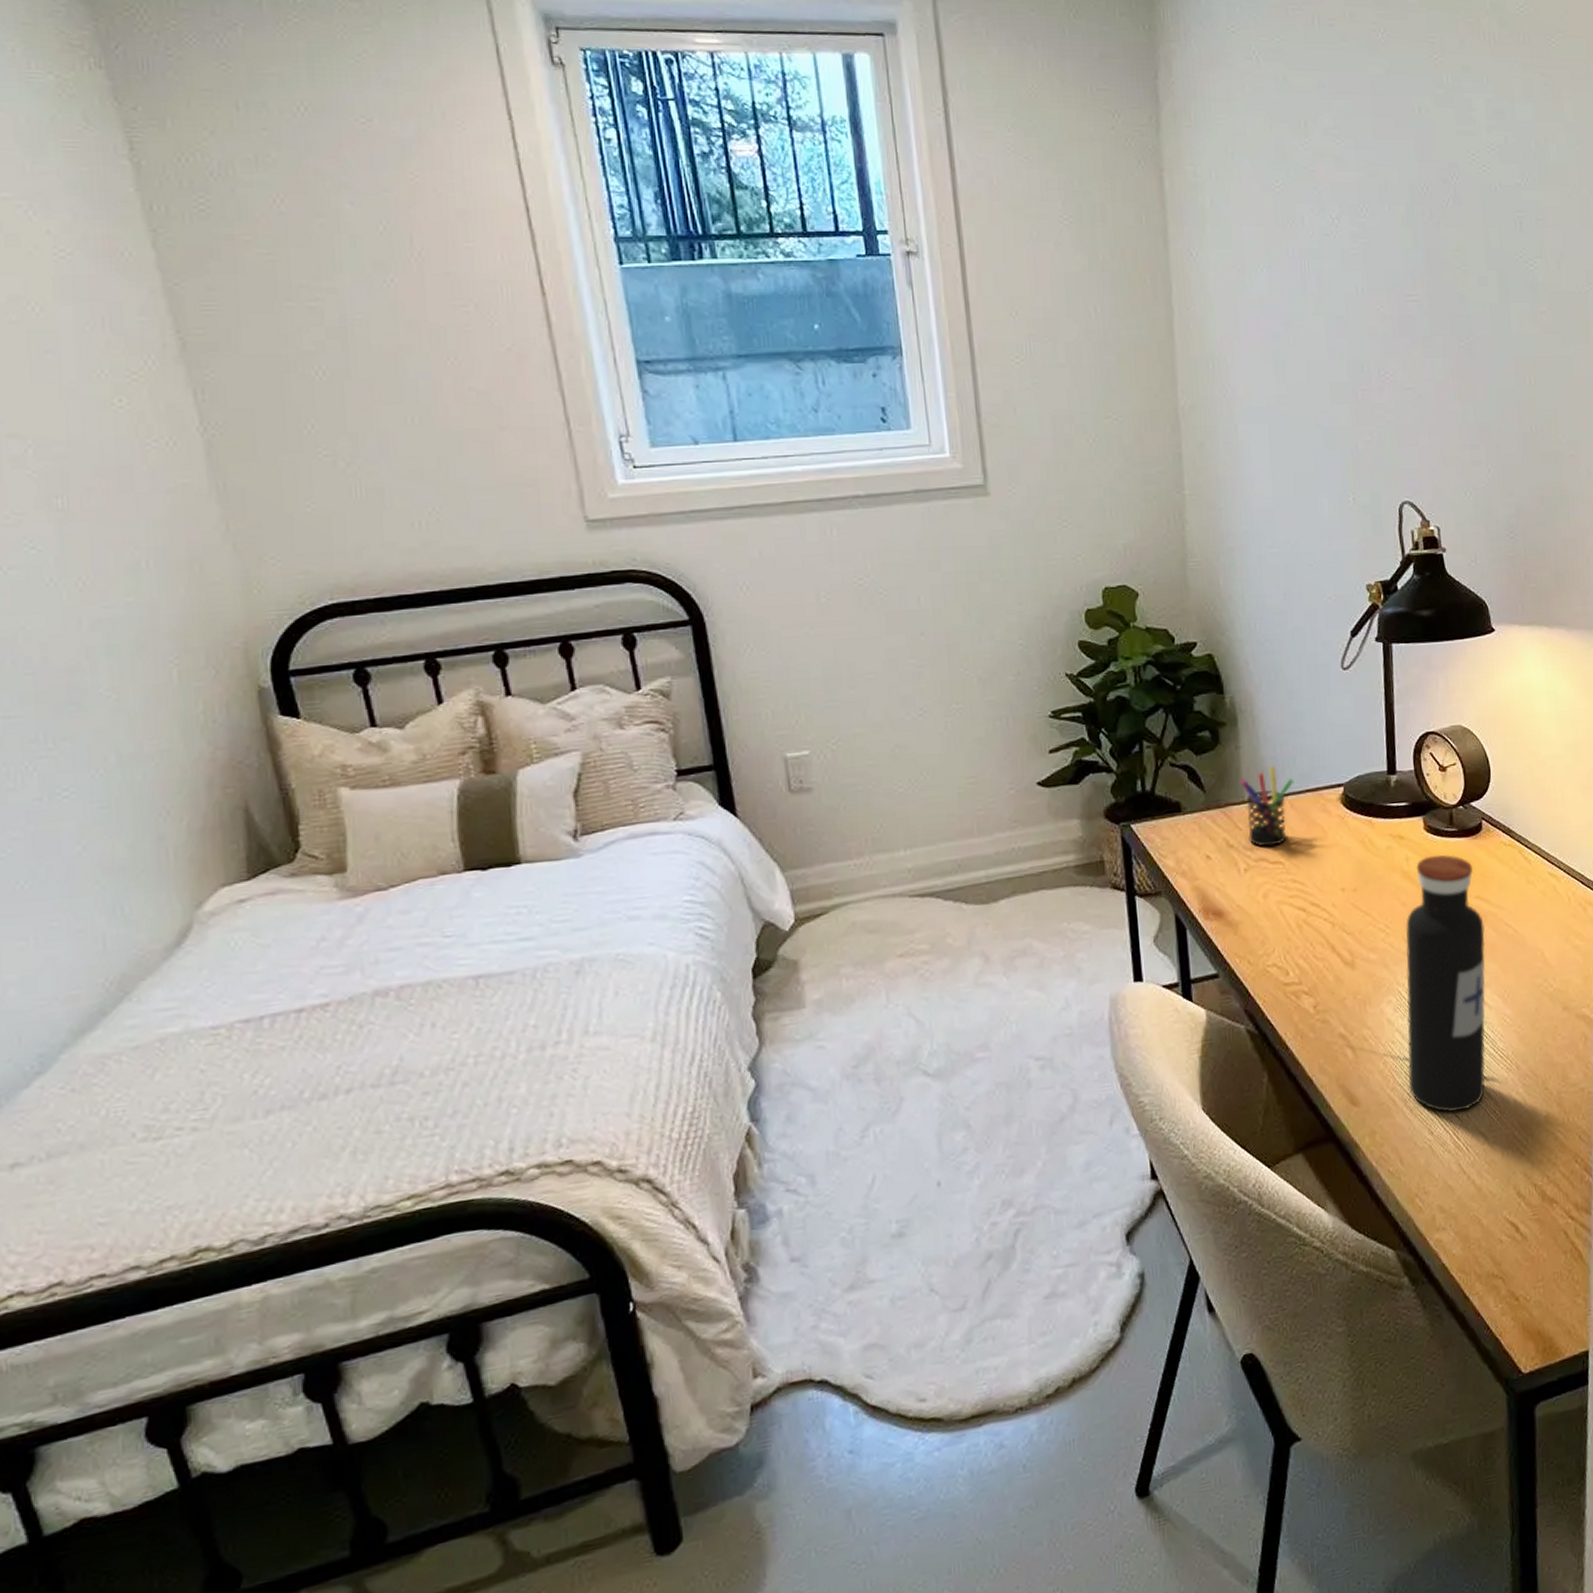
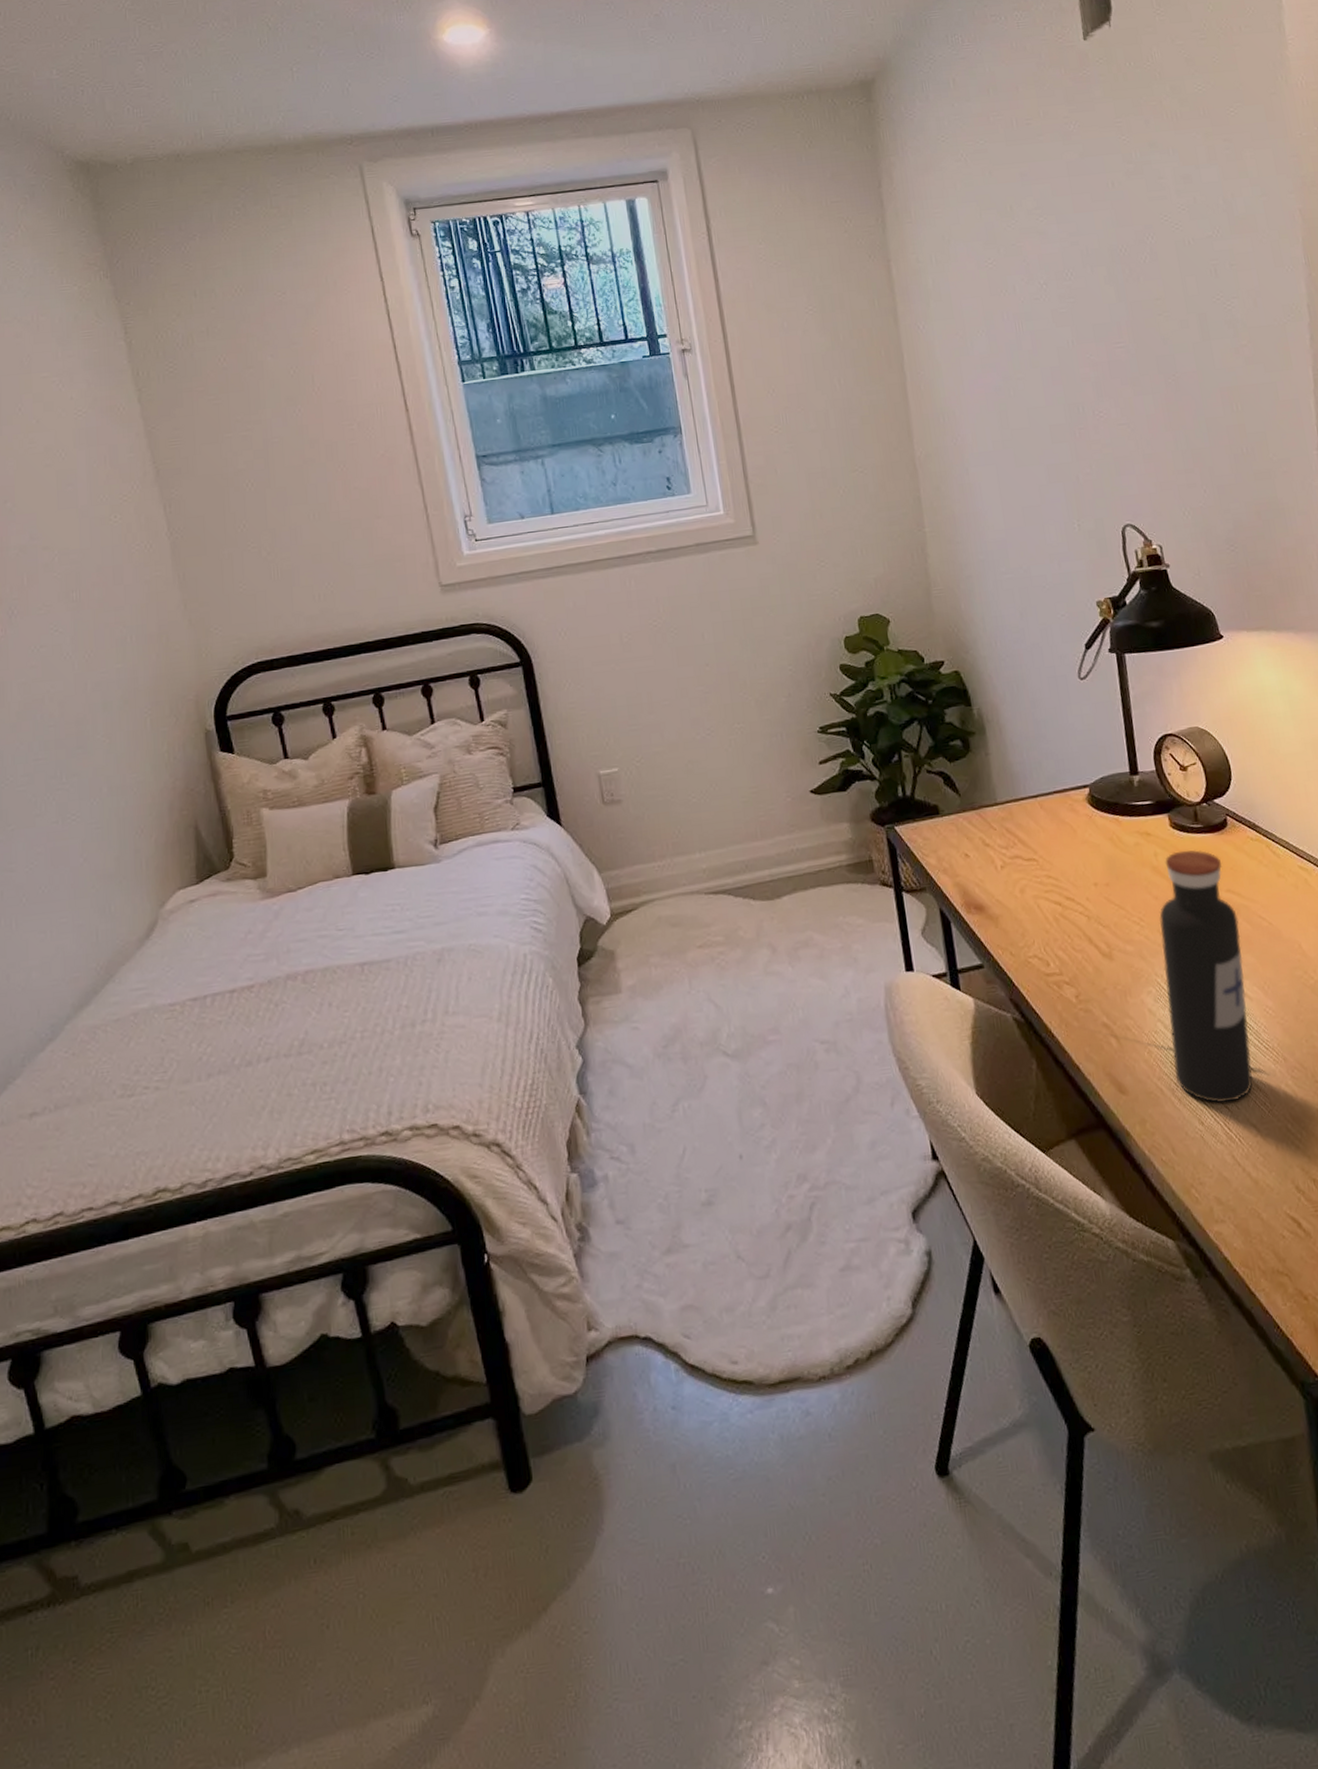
pen holder: present [1240,766,1294,848] -> none [992,770,1042,846]

